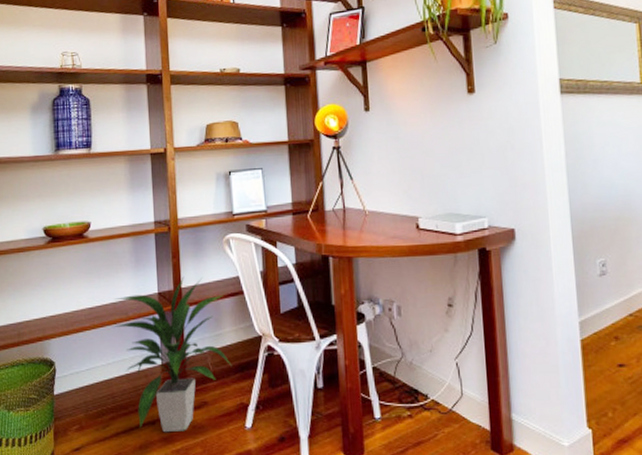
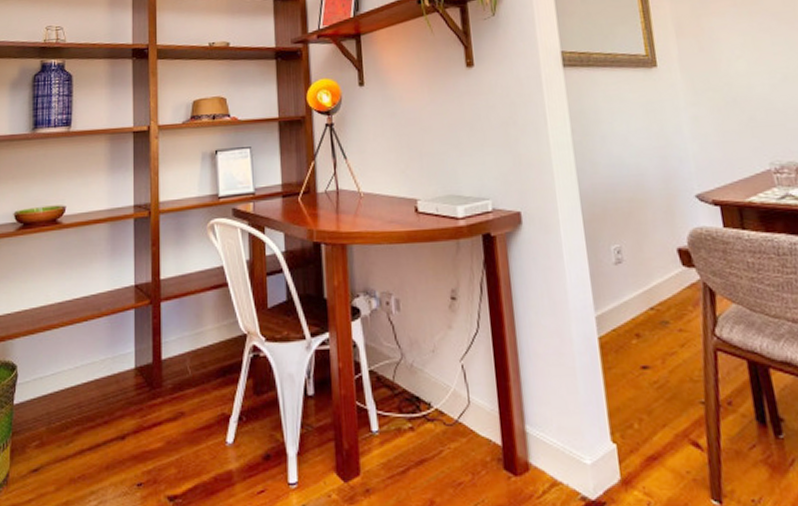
indoor plant: present [112,276,232,433] -> none [82,266,213,450]

